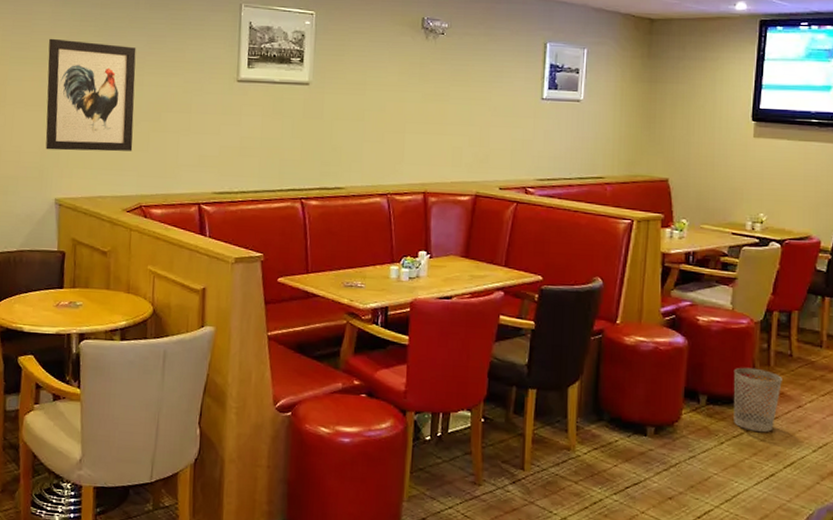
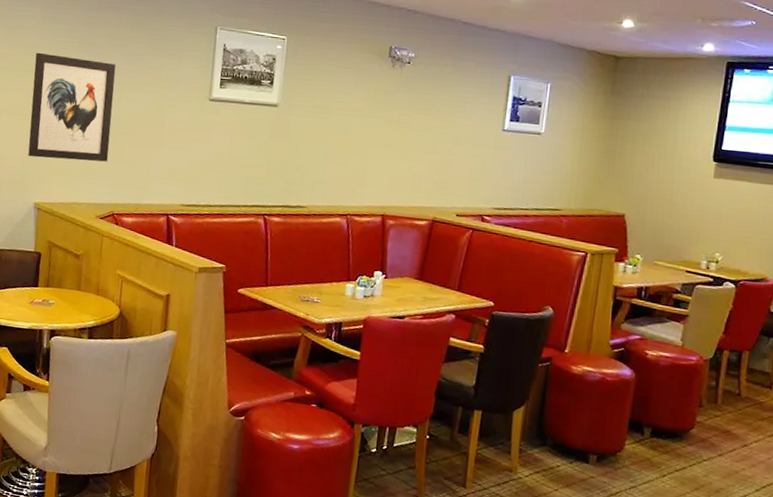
wastebasket: present [733,367,782,433] -> none [677,403,729,469]

